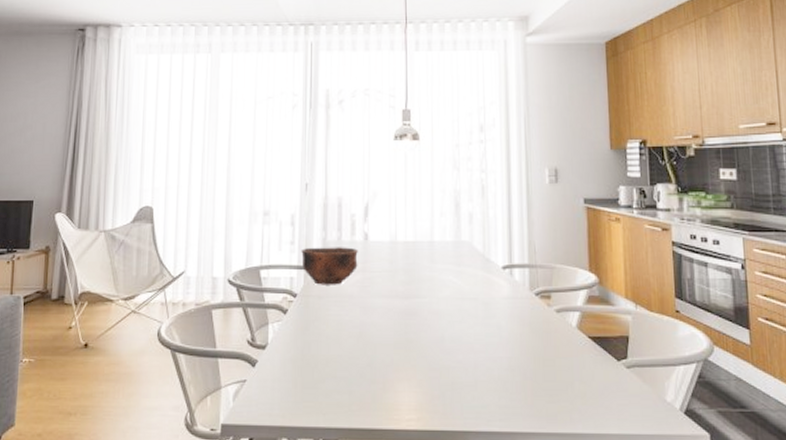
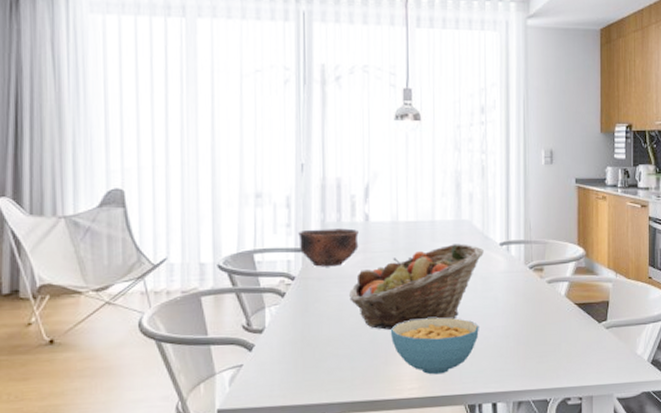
fruit basket: none [348,266,485,354] -> present [349,244,484,330]
cereal bowl: none [388,344,481,406] -> present [390,317,479,375]

